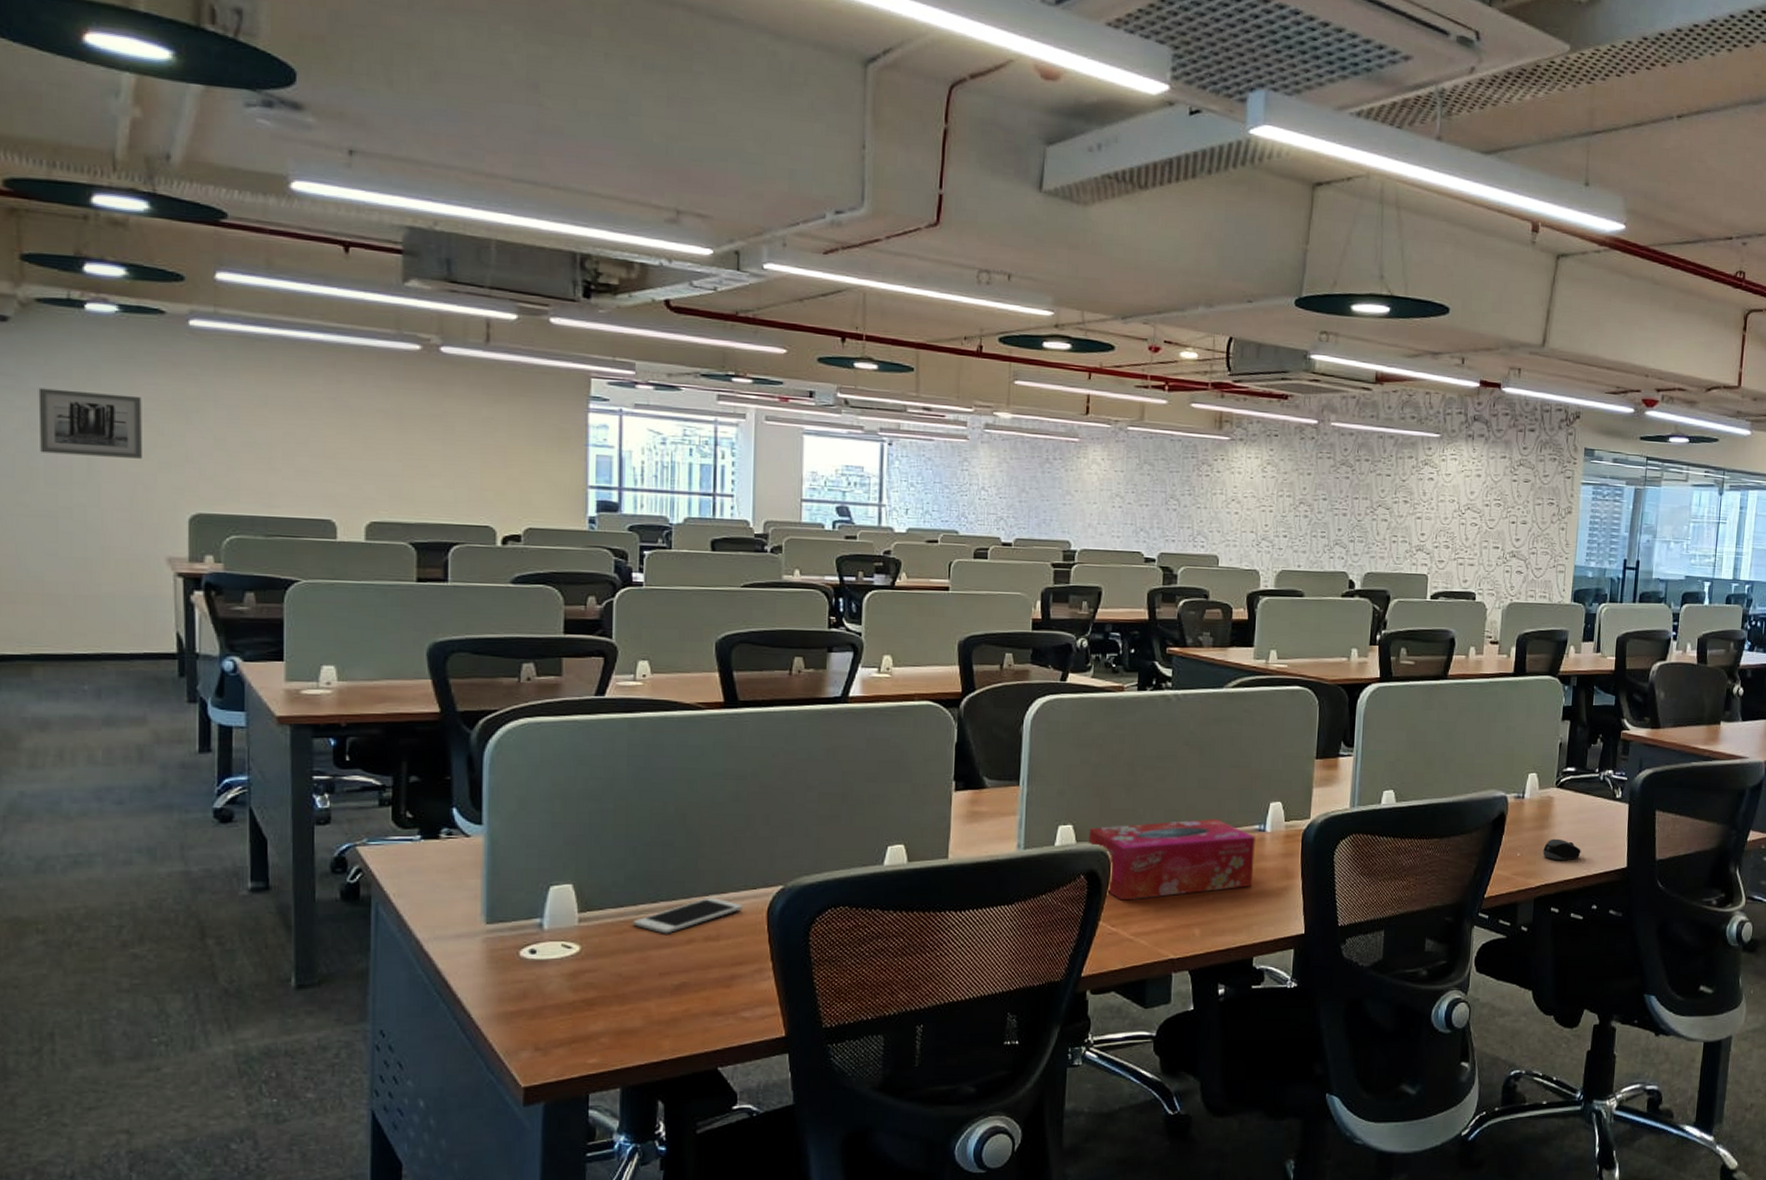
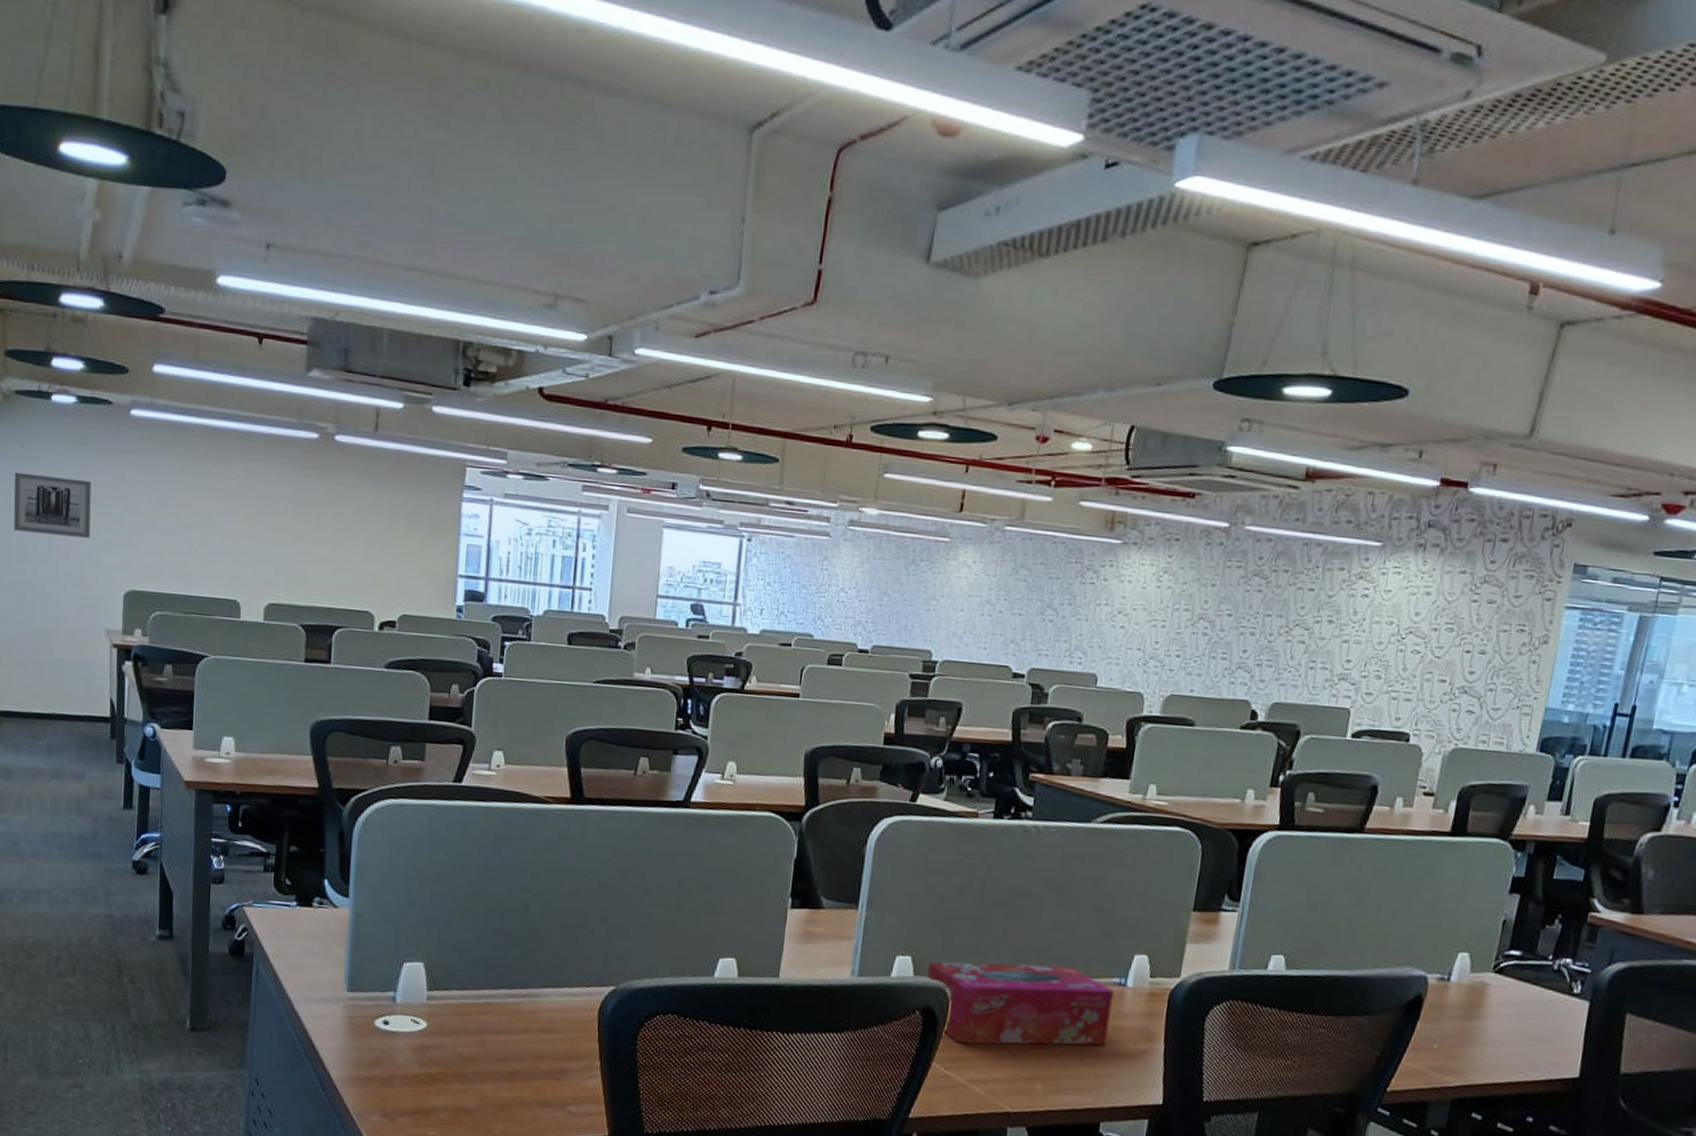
cell phone: present [632,898,743,934] -> none [474,990,576,1021]
computer mouse: present [1543,838,1581,860] -> none [1467,1032,1519,1060]

